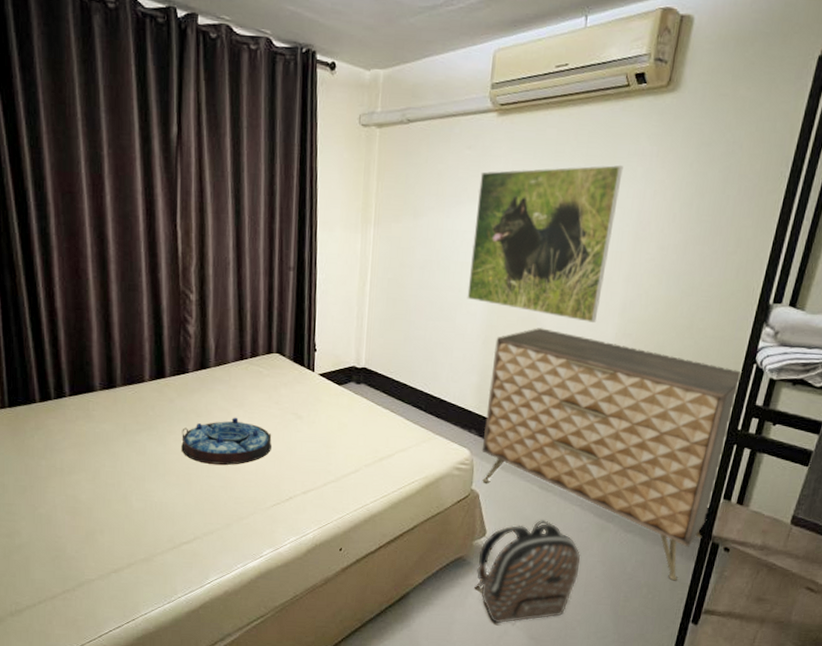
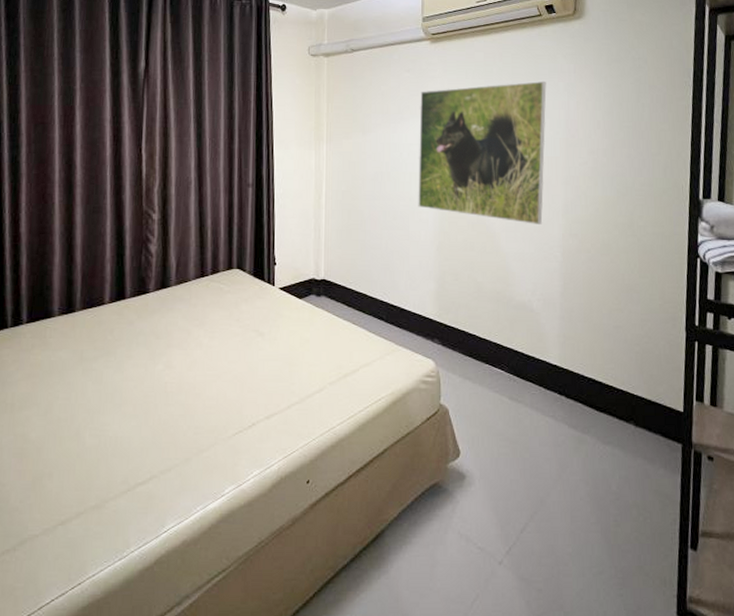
serving tray: present [181,417,272,465] -> none [139,337,233,390]
backpack: present [474,520,581,624] -> none [454,435,563,563]
dresser: present [481,328,743,580] -> none [446,232,688,497]

